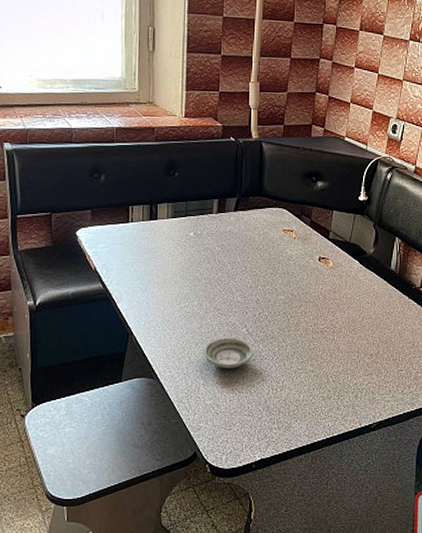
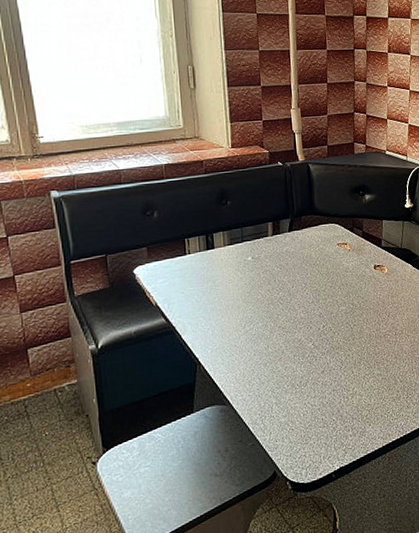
saucer: present [204,337,254,369] -> none [273,353,323,385]

